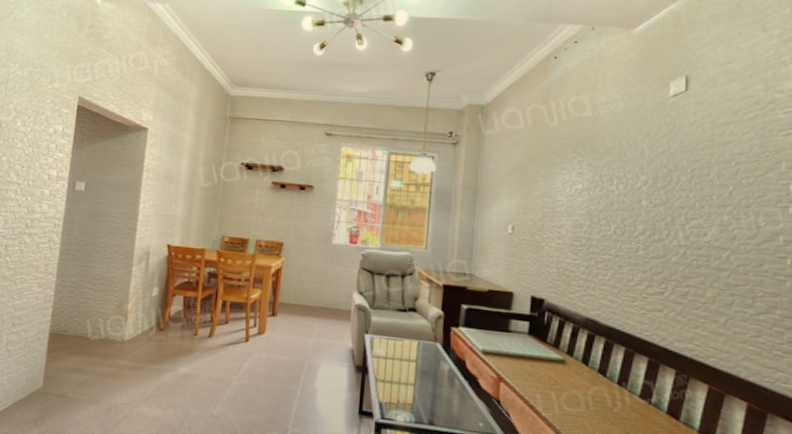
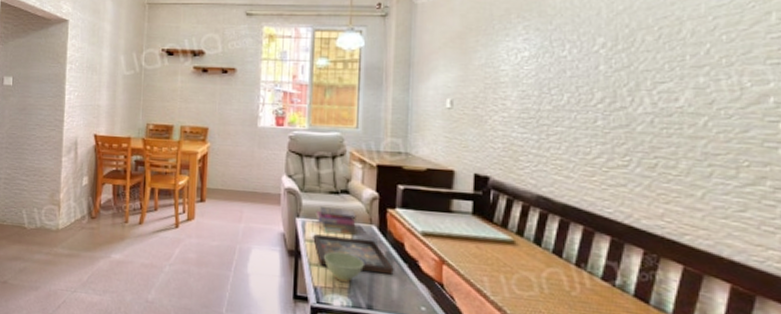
decorative tray: none [380,350,455,391] -> present [313,234,394,275]
books: none [383,324,423,352] -> present [315,207,357,236]
bowl: none [390,368,428,399] -> present [324,252,364,283]

